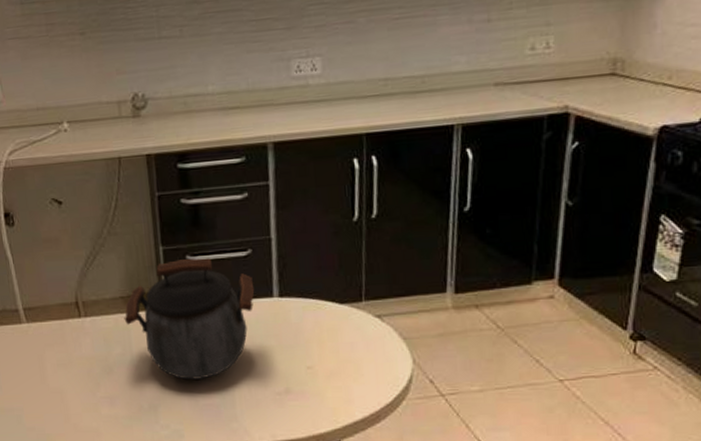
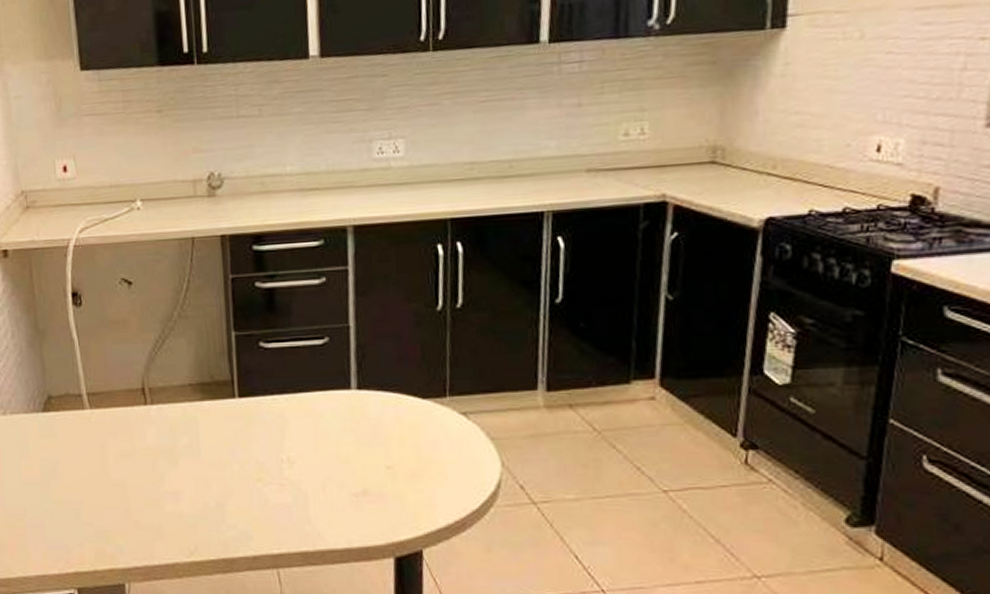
kettle: present [124,258,255,380] -> none [192,345,331,476]

